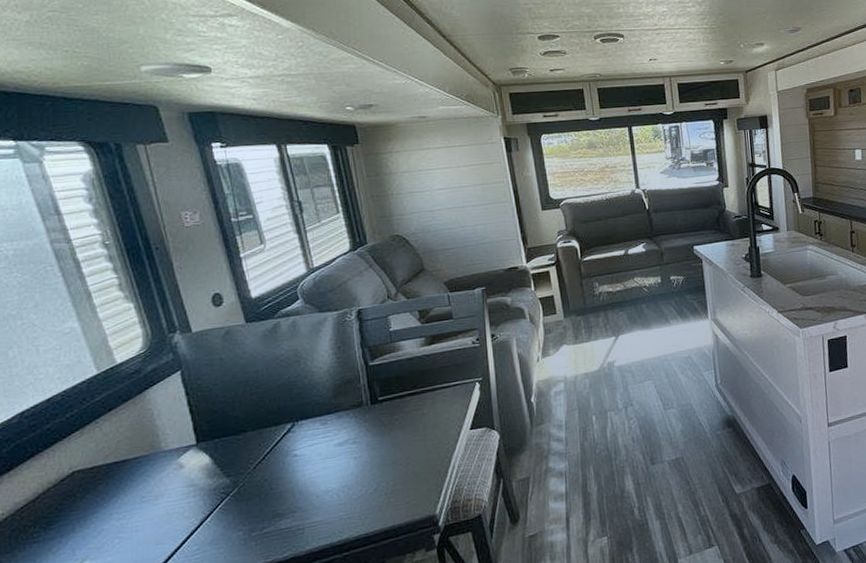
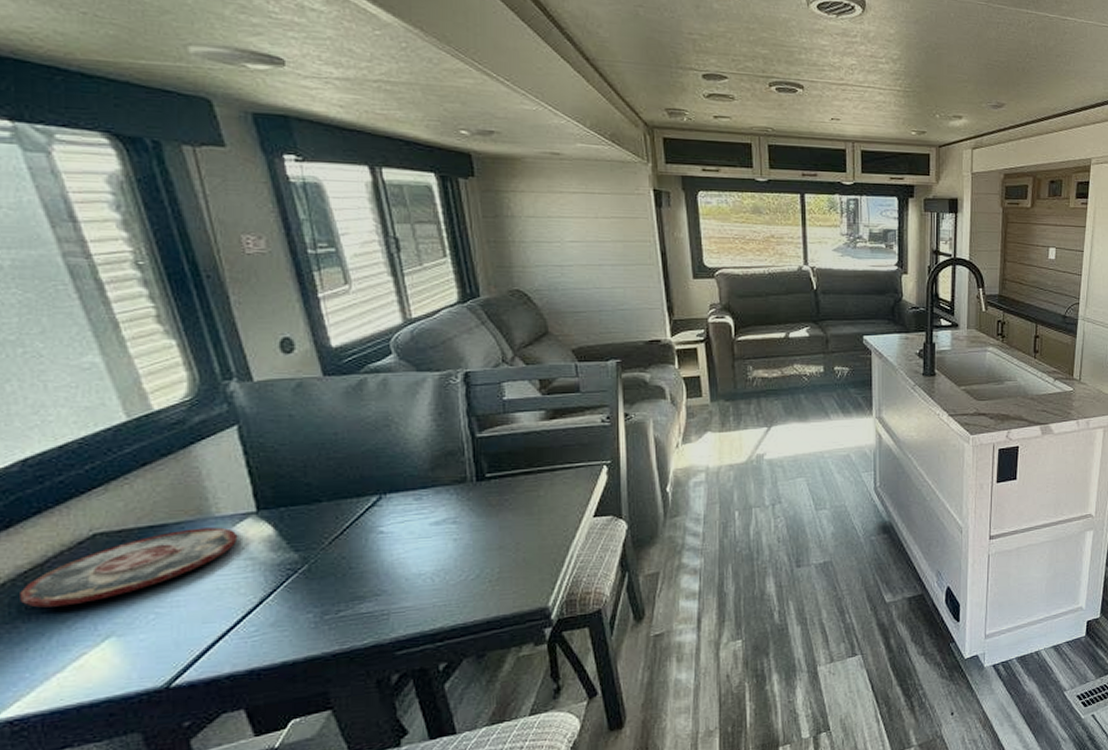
plate: none [18,459,183,538] -> present [20,527,238,608]

